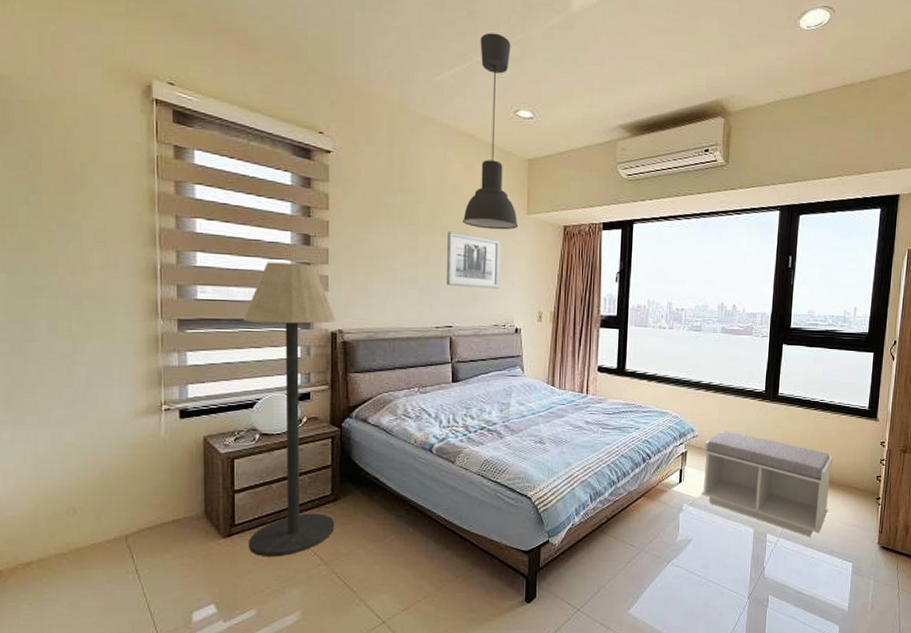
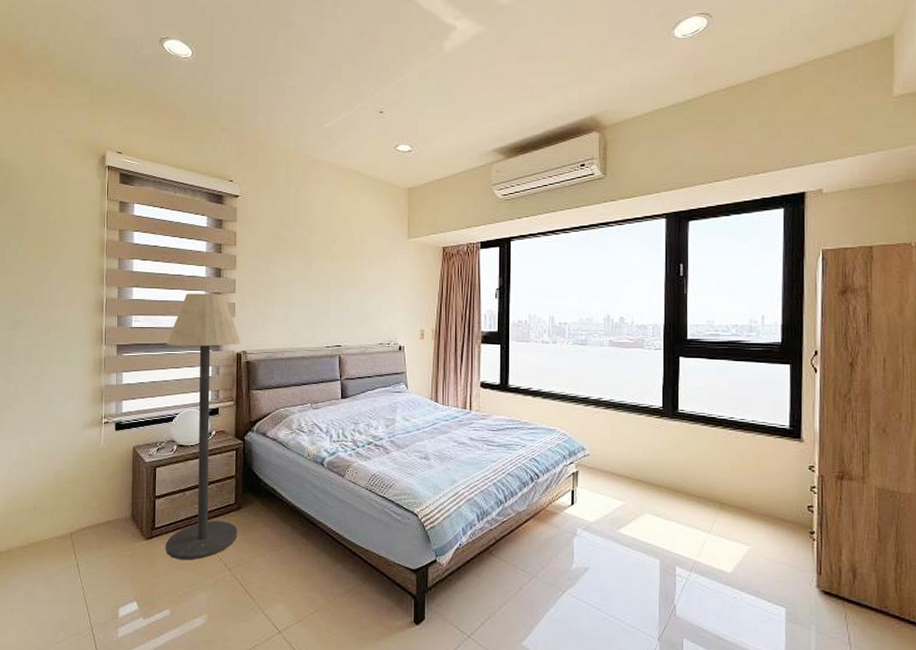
wall art: present [447,231,501,289] -> none [336,258,384,309]
ceiling light: present [463,32,519,230] -> none [350,81,400,255]
bench: present [701,431,833,537] -> none [596,450,750,573]

